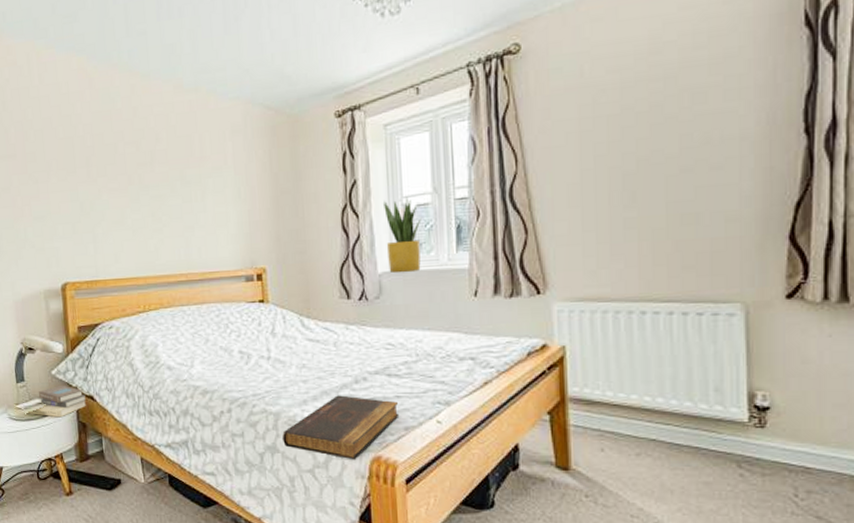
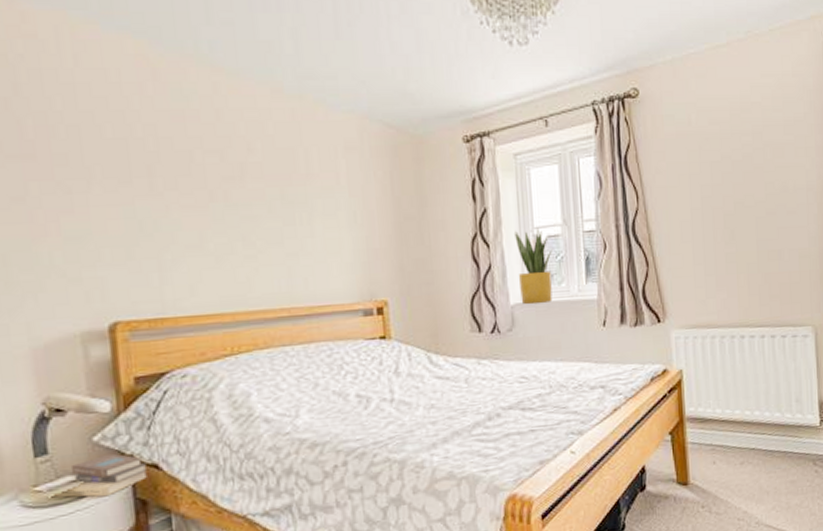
book: present [282,395,400,460] -> none [409,434,534,503]

